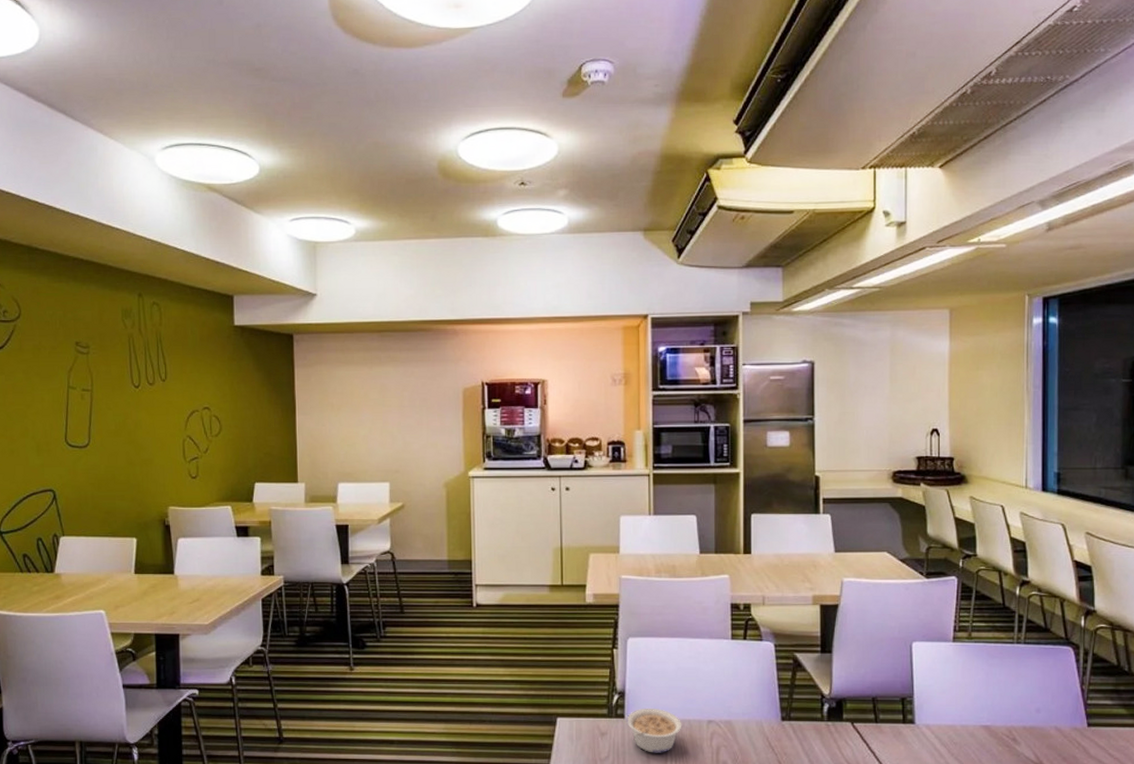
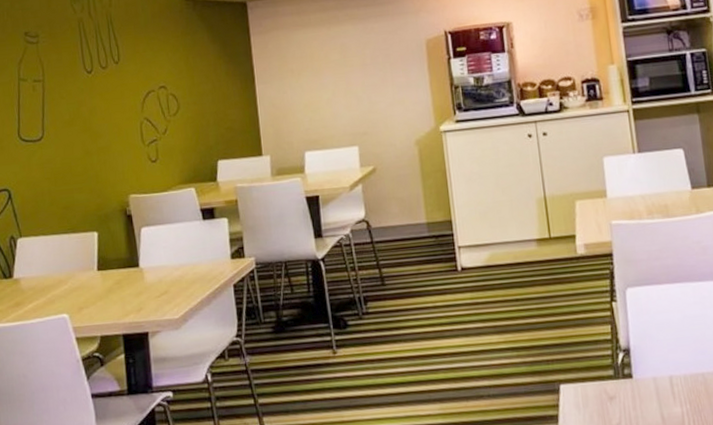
legume: present [627,708,682,753] -> none [635,363,696,415]

